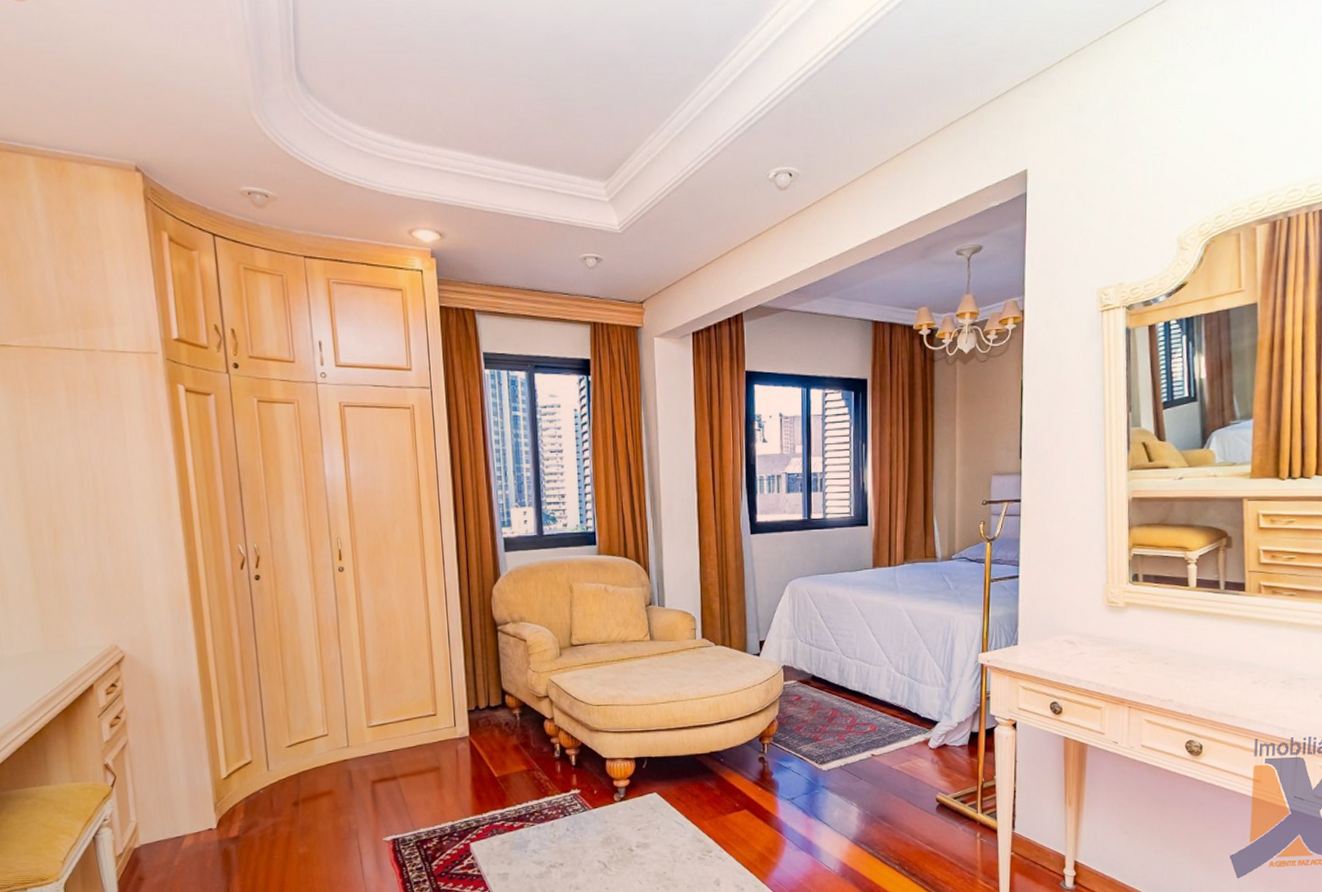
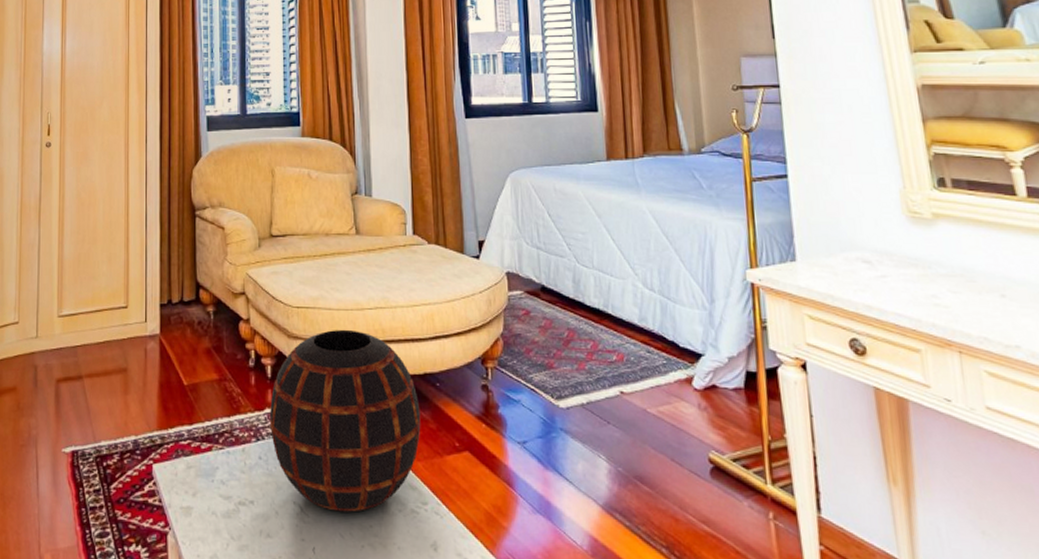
decorative vase: none [574,721,707,865] -> present [269,329,421,512]

